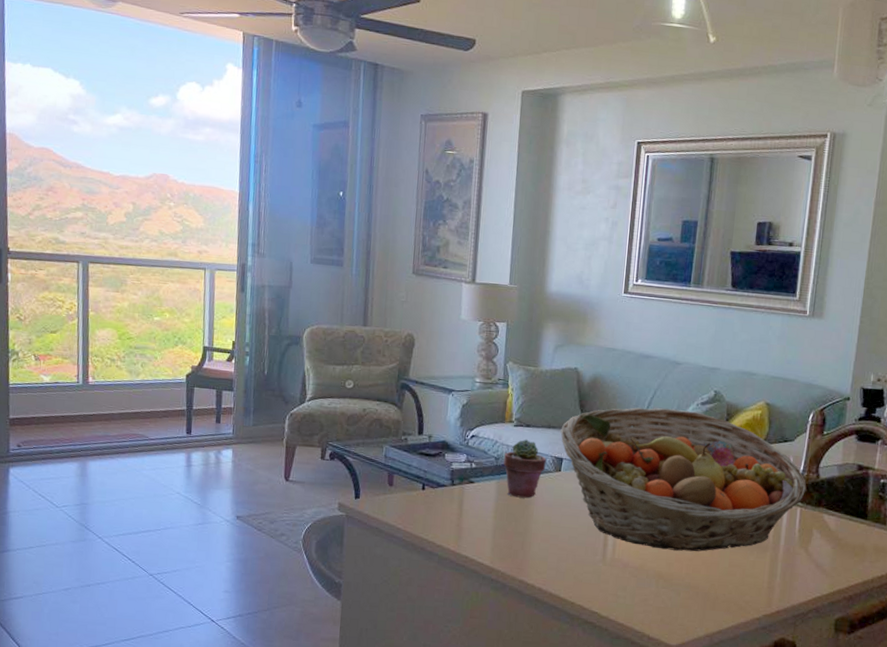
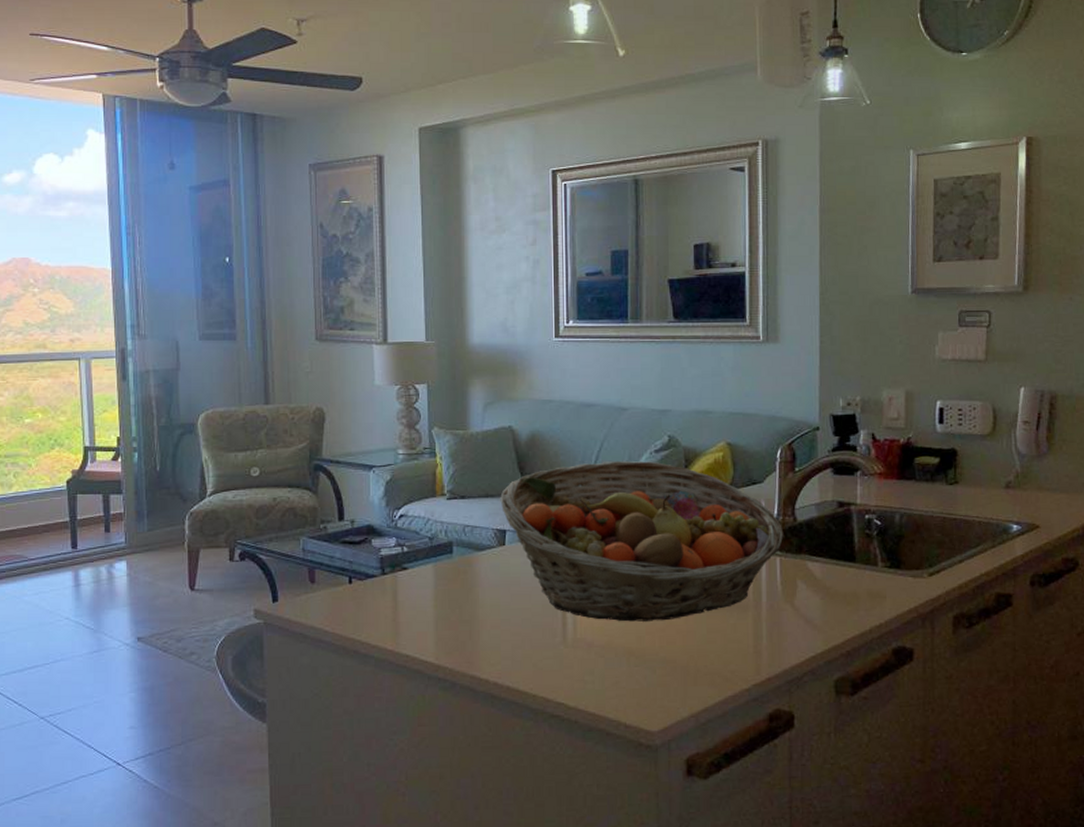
potted succulent: present [504,439,547,498] -> none [439,512,488,581]

